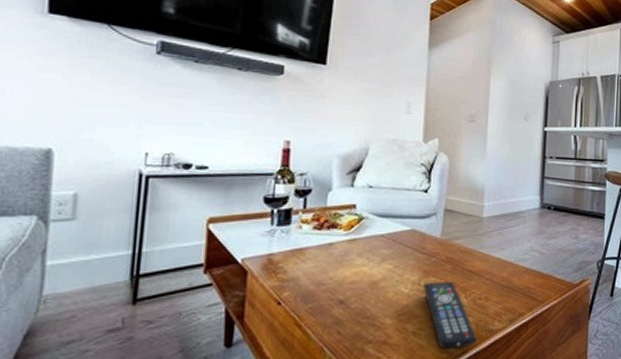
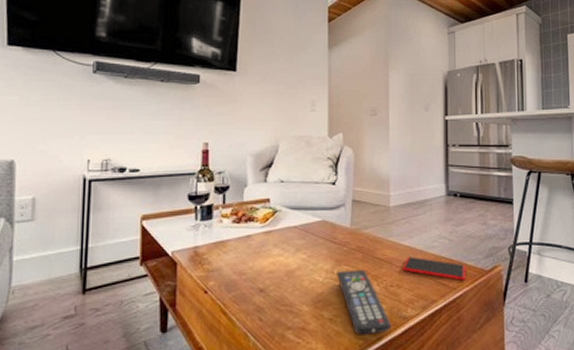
smartphone: none [492,269,555,294] -> present [402,257,466,281]

